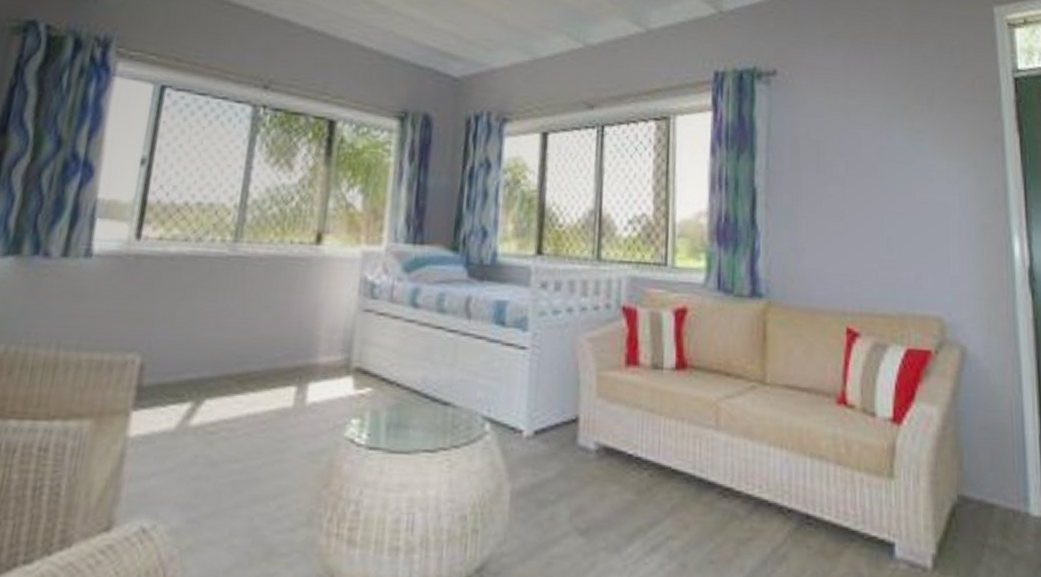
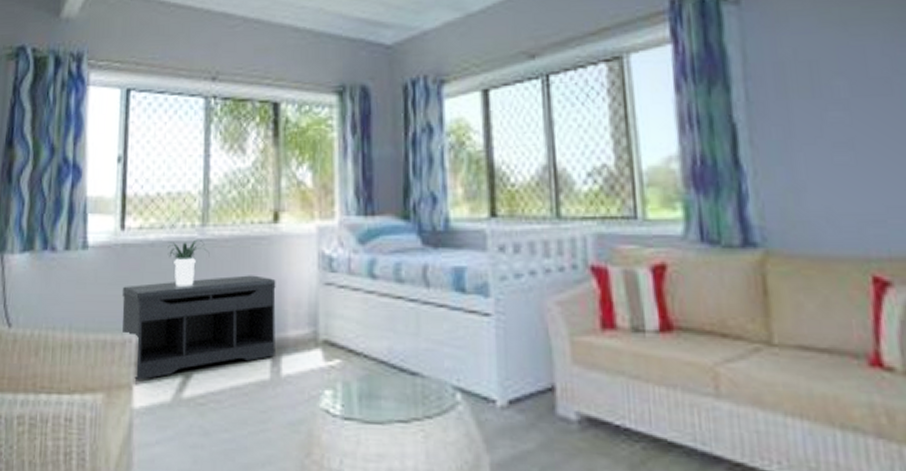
bench: none [125,296,311,406] -> present [121,275,276,380]
potted plant: none [189,255,240,306] -> present [167,239,210,287]

